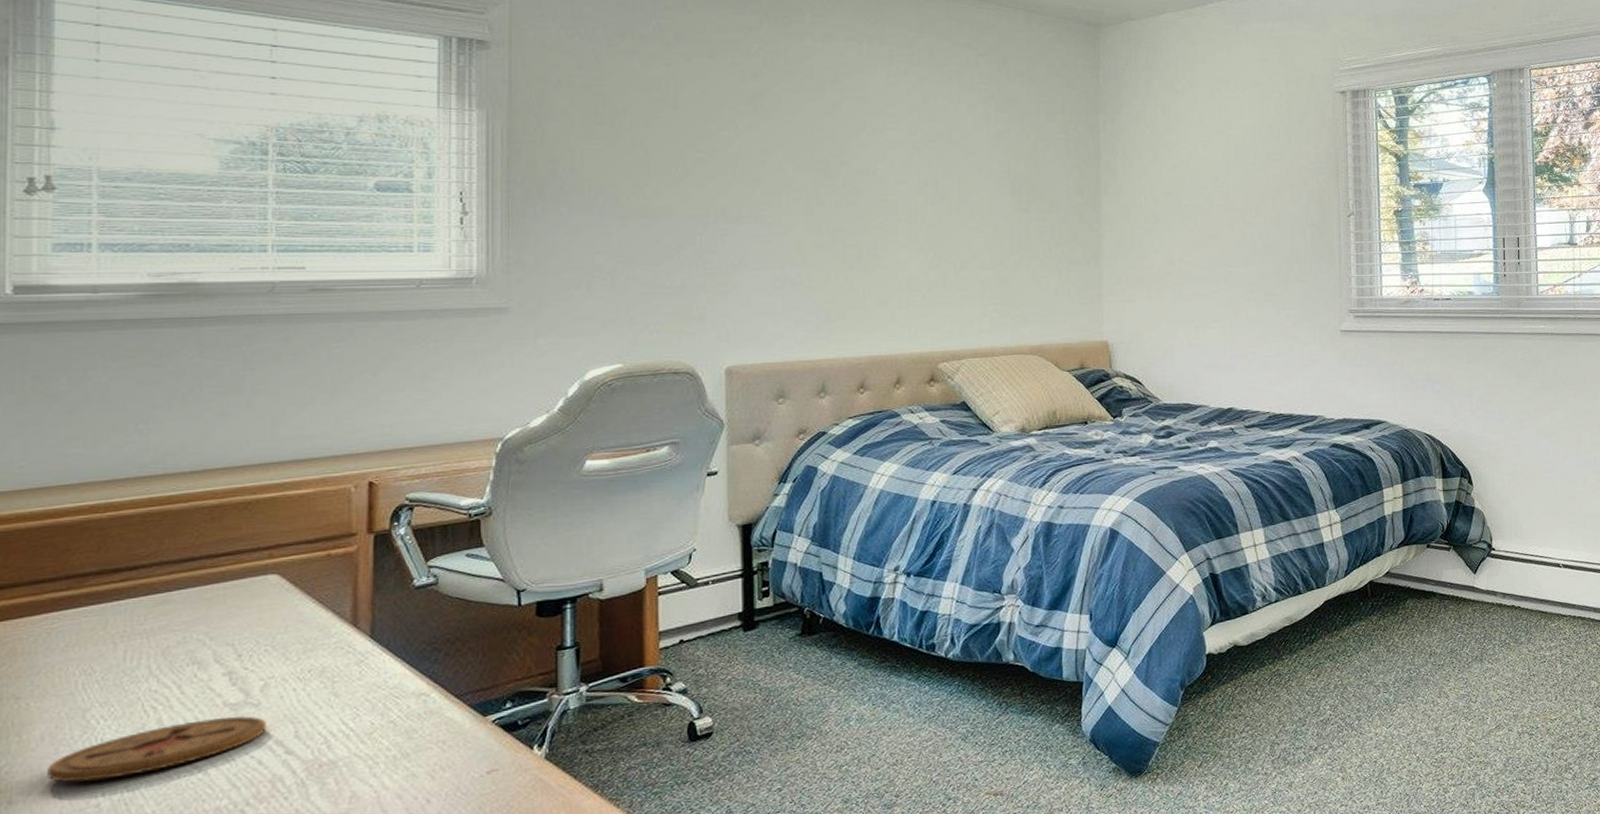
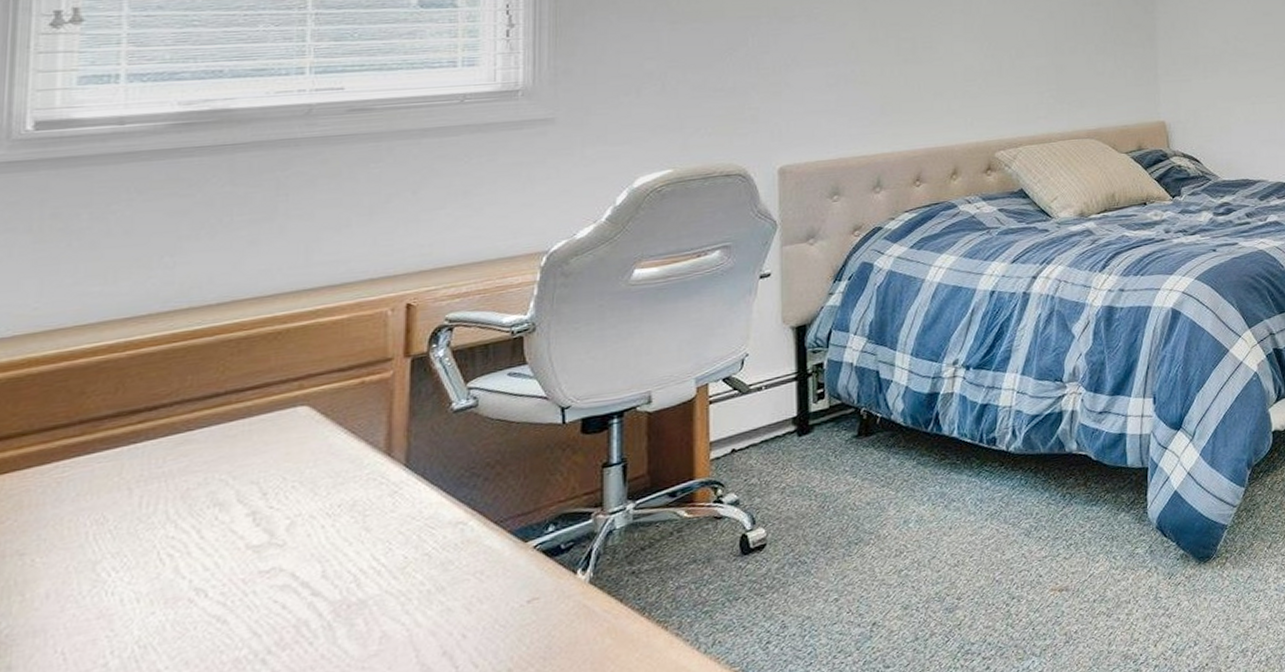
coaster: present [47,715,268,783] -> none [51,557,293,643]

